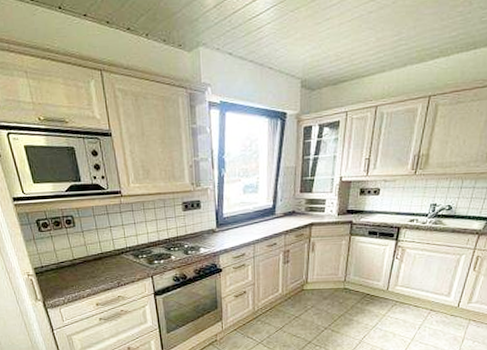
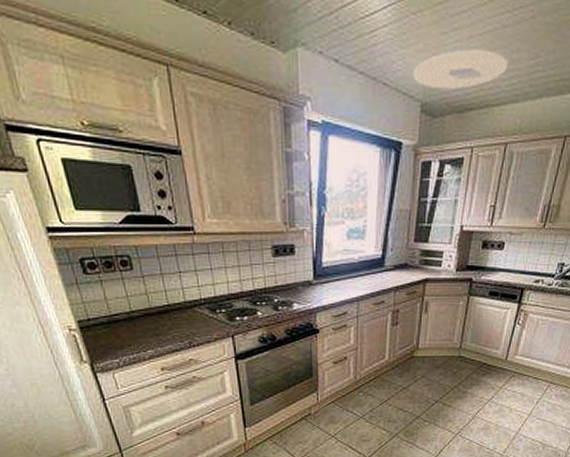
ceiling light: none [294,32,374,68] -> present [414,49,508,89]

